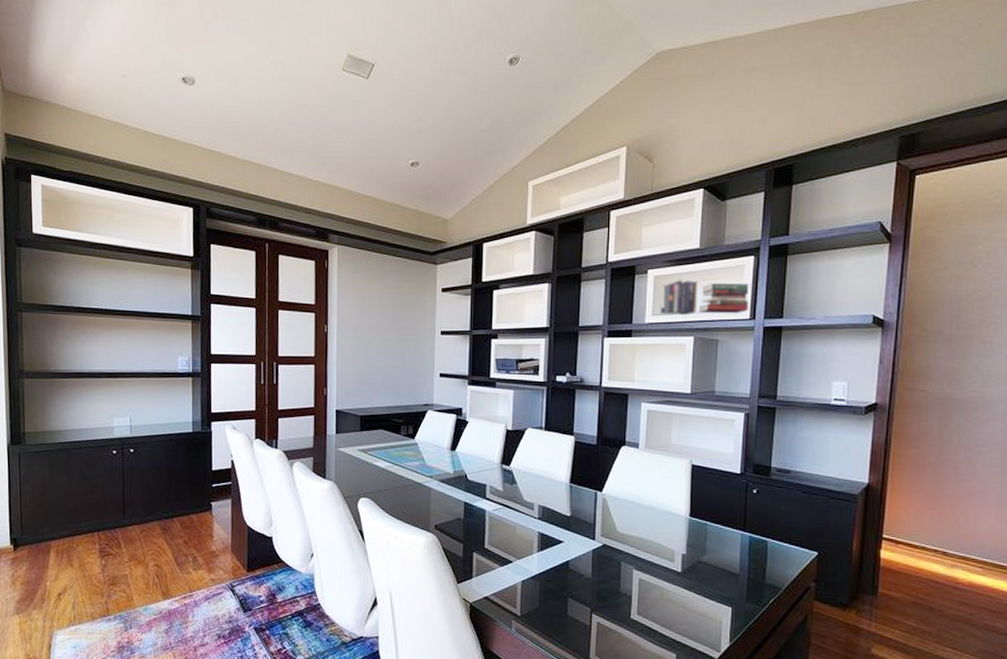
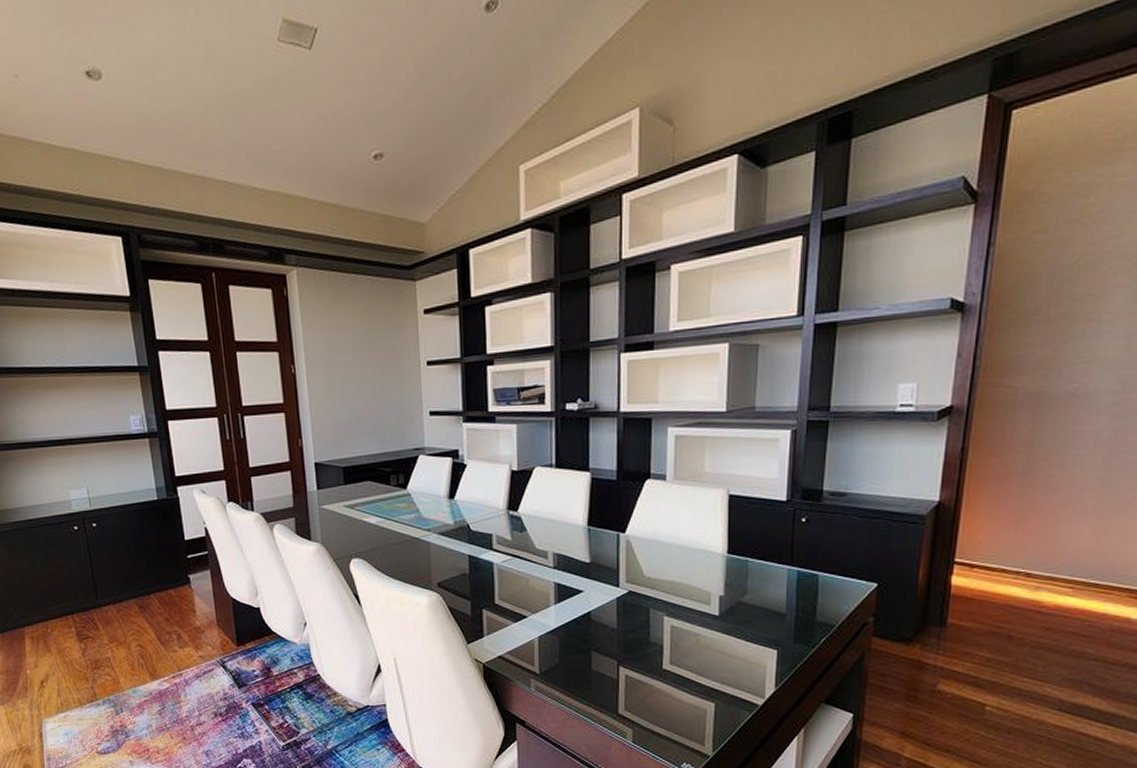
books: present [660,280,699,316] -> none [687,273,734,320]
books: present [698,283,751,314] -> none [733,271,798,314]

